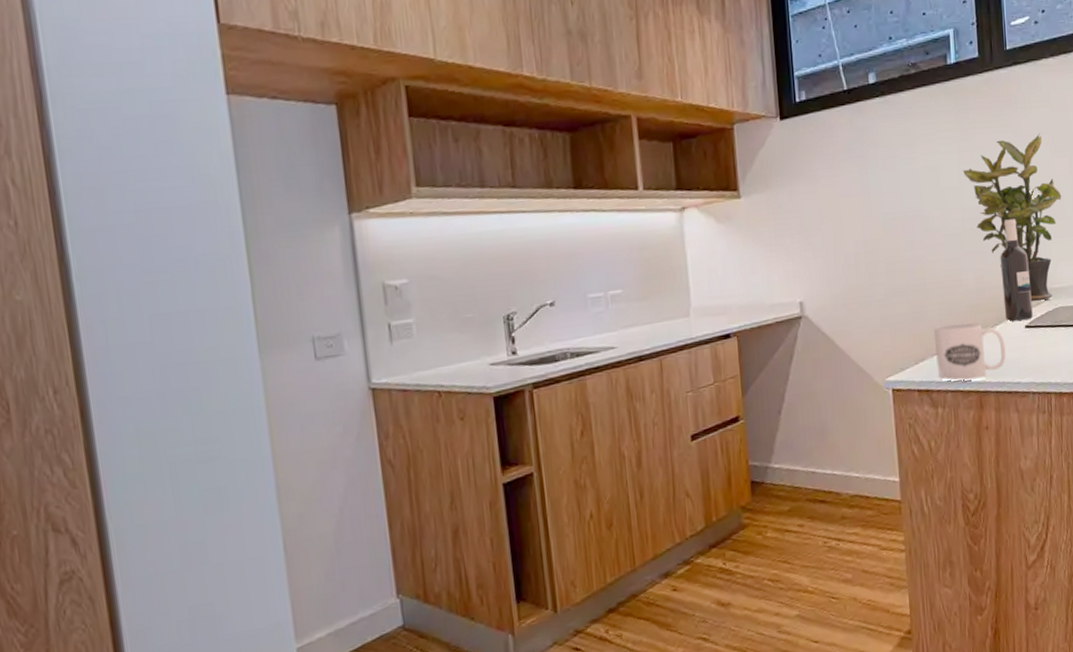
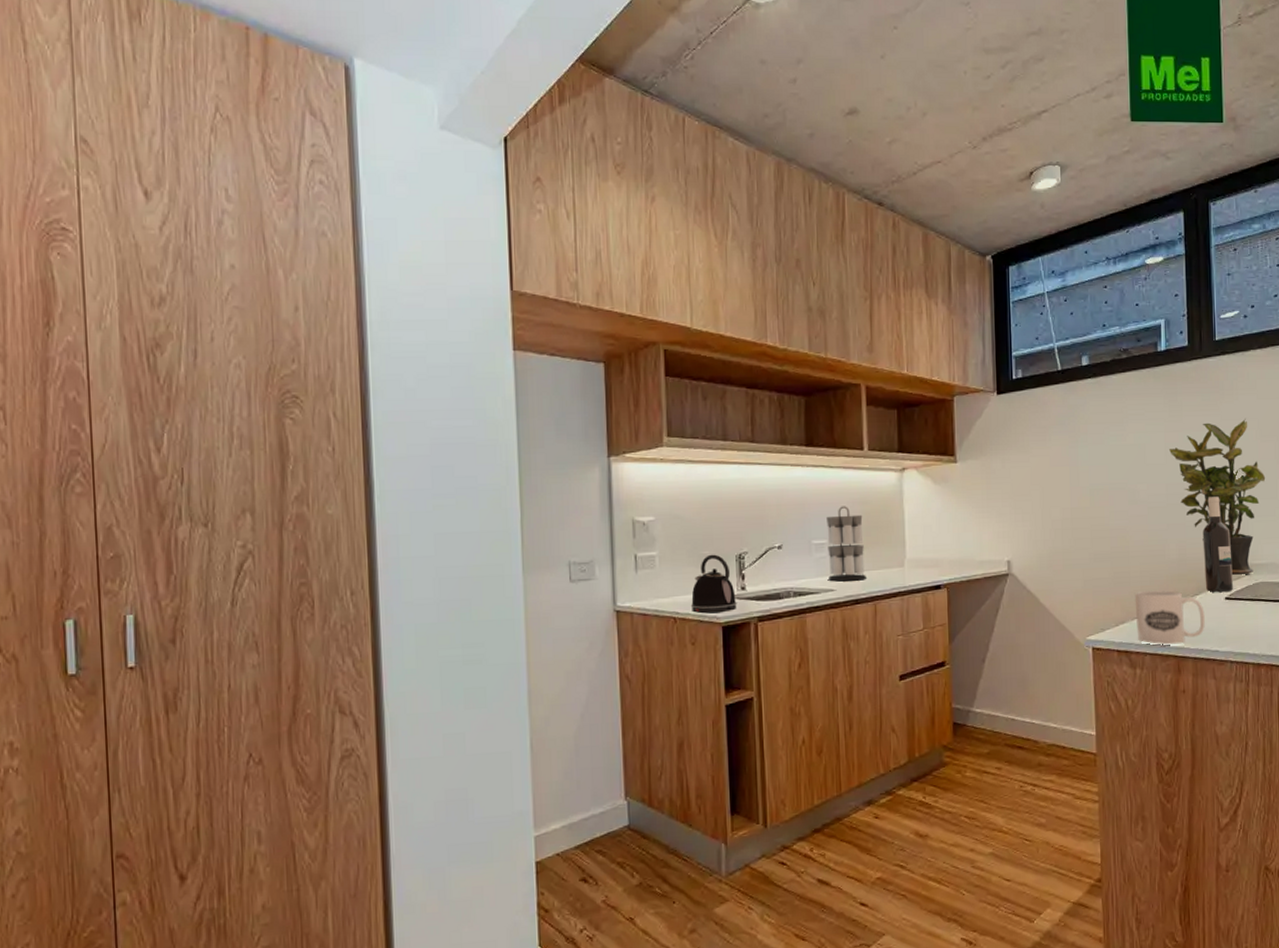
kettle: none [456,316,509,384] -> present [690,554,737,614]
spice rack: none [602,253,649,339] -> present [826,506,866,582]

